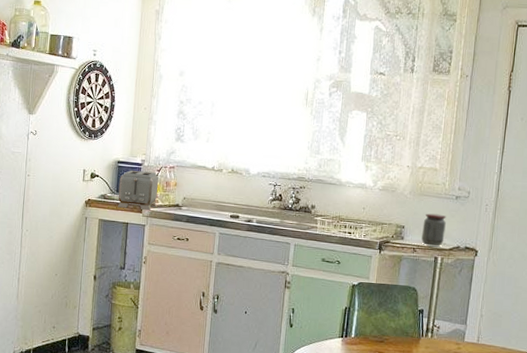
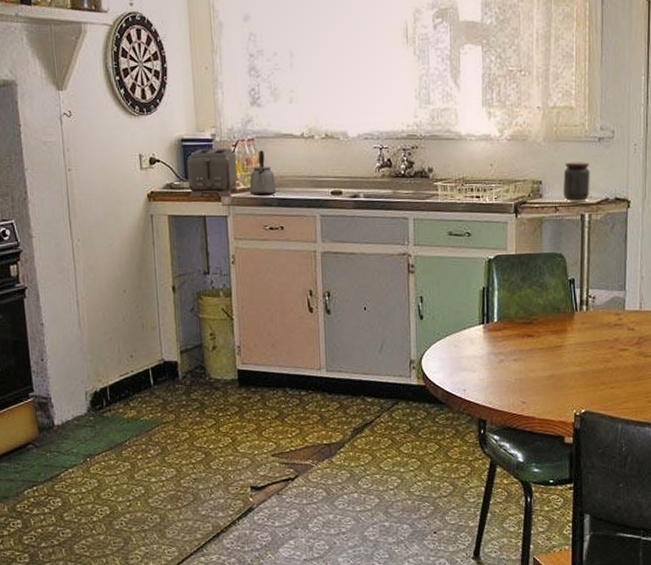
kettle: none [165,176,188,214] -> present [249,150,277,197]

